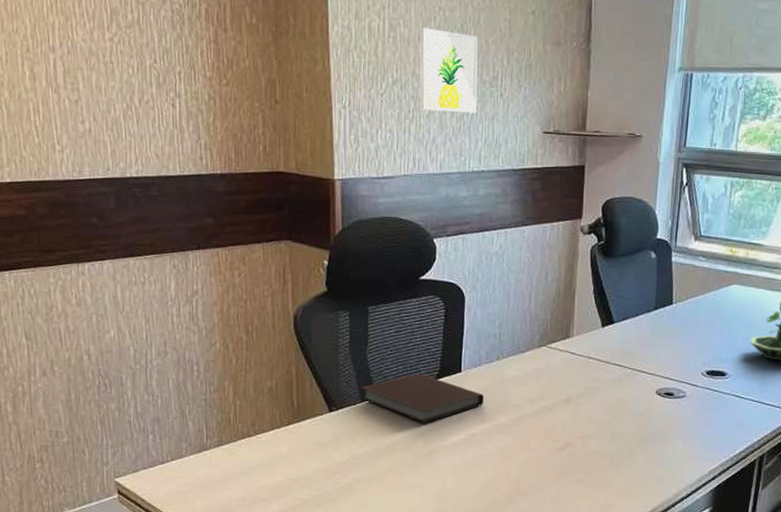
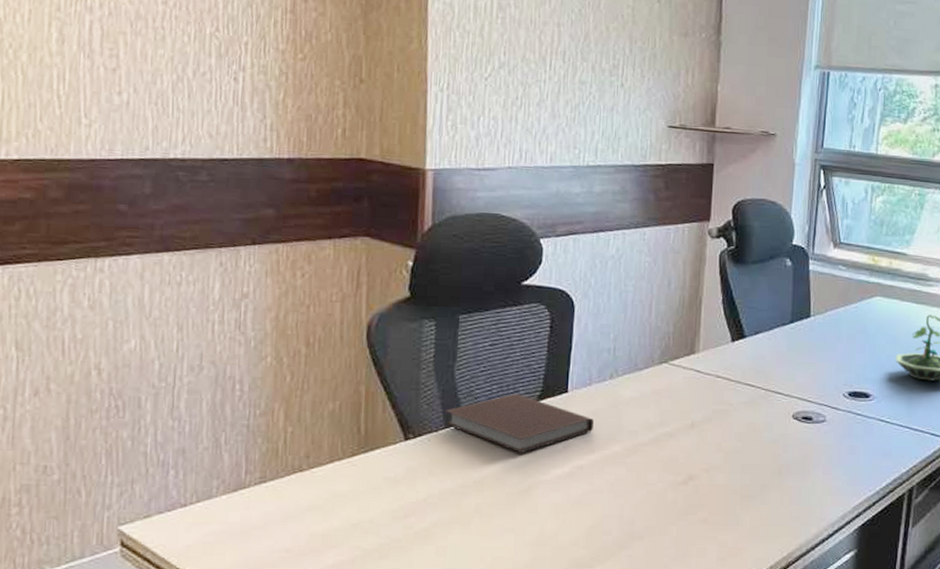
wall art: present [419,28,478,113] -> none [530,10,597,103]

